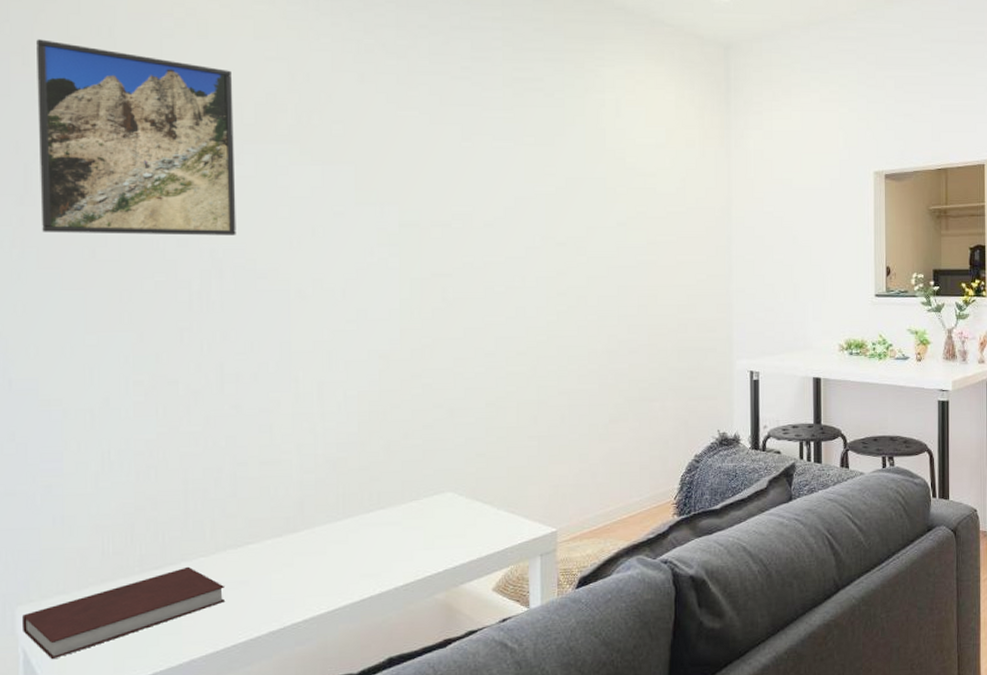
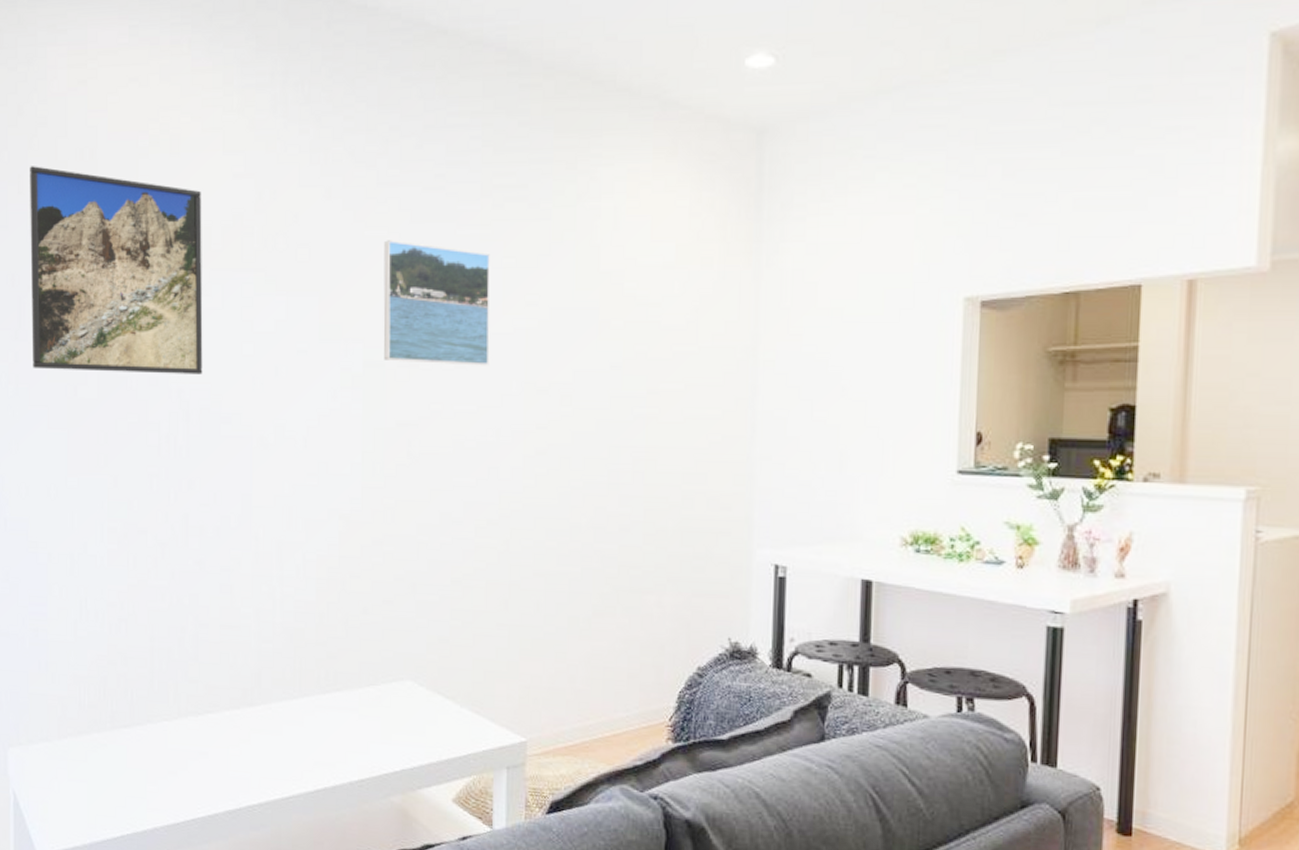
notebook: present [22,566,226,660] -> none [13,729,186,806]
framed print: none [416,119,515,224] -> present [383,240,490,366]

